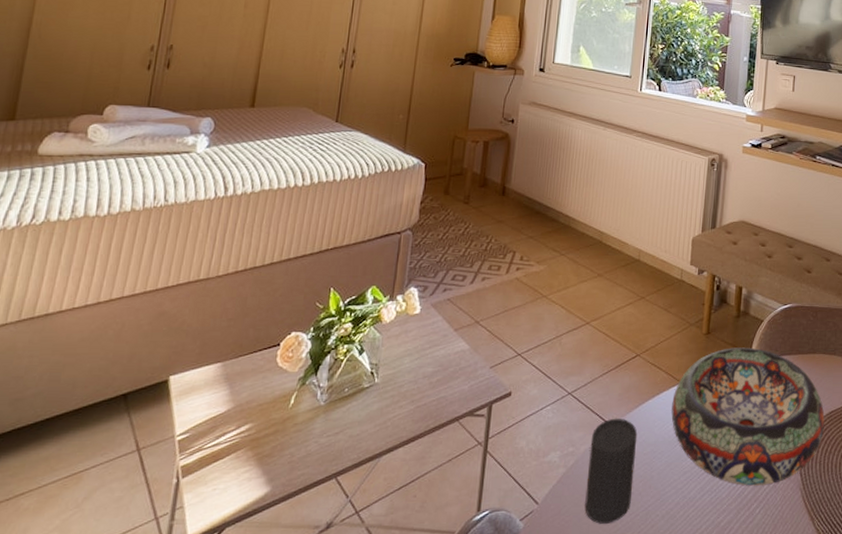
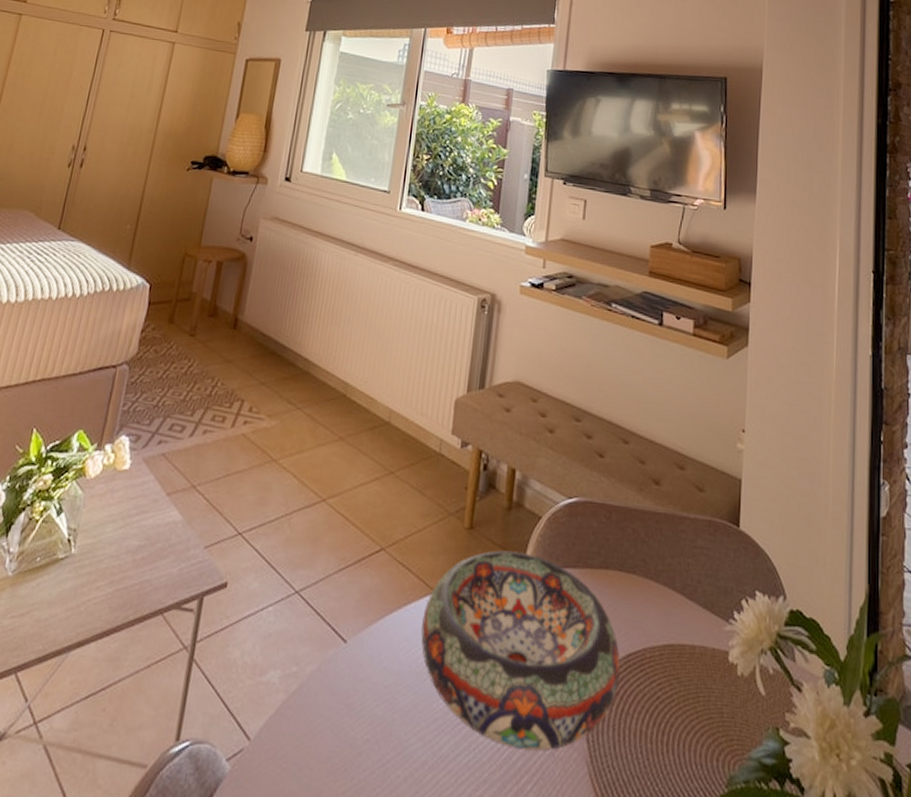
cup: present [585,418,638,524] -> none [307,631,378,780]

